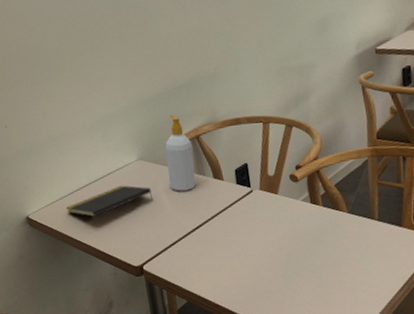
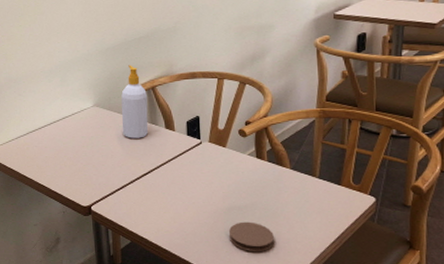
notepad: present [65,185,153,217] -> none [20,129,106,157]
coaster: none [289,272,339,305] -> present [228,221,274,253]

